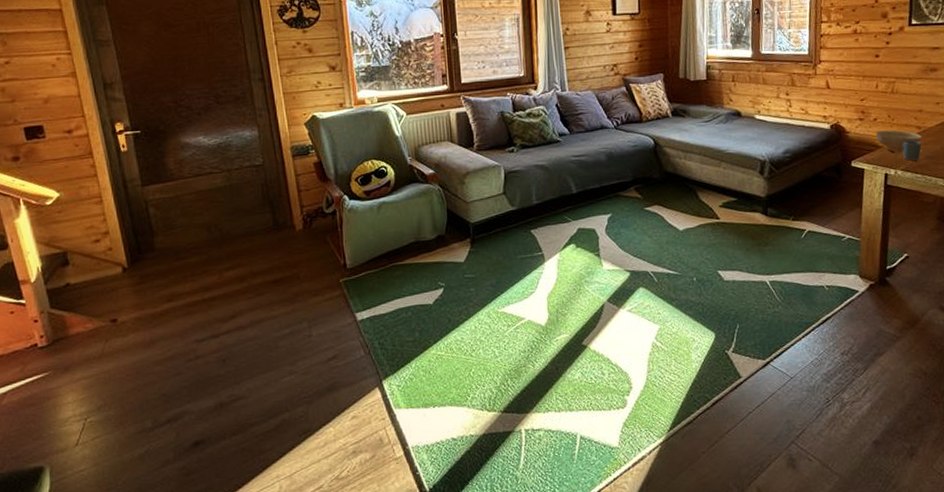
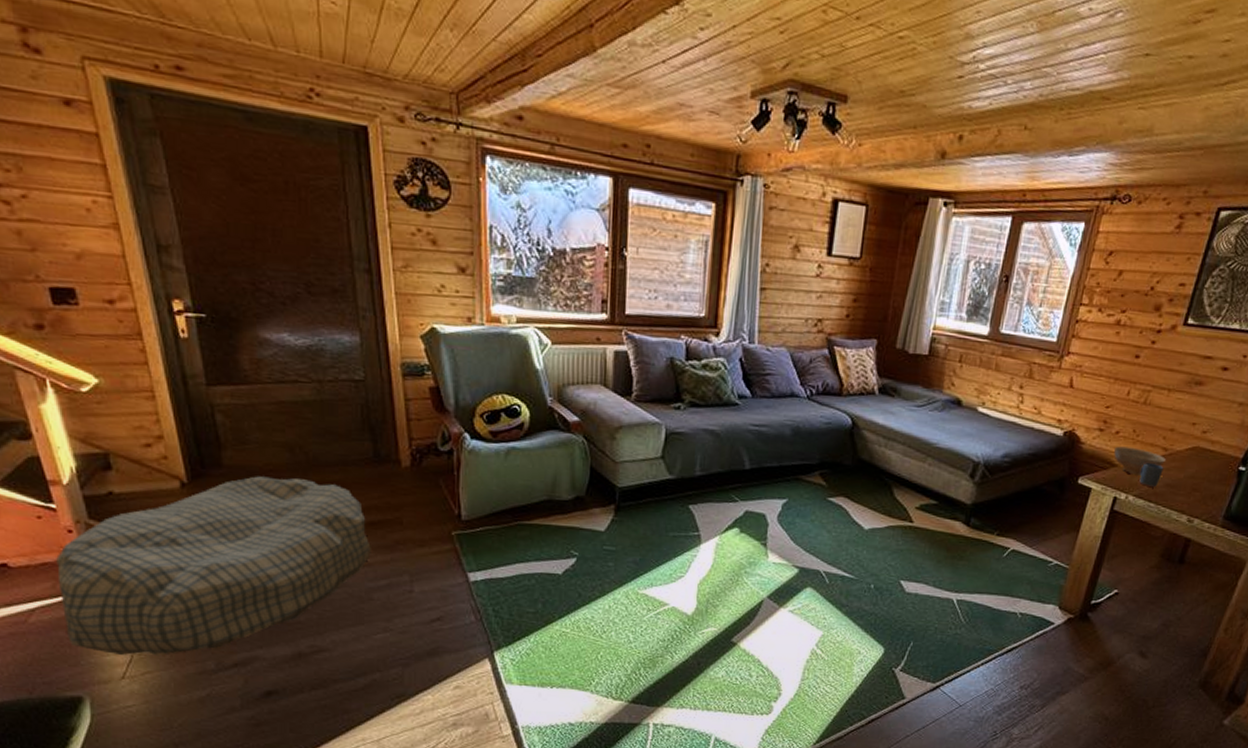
dog bed: none [24,251,276,424] -> present [56,476,371,655]

